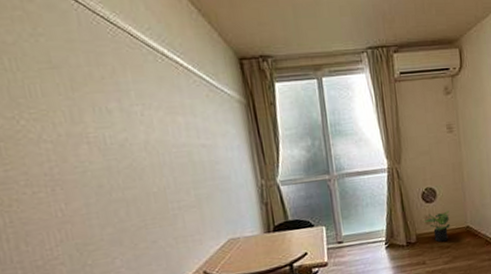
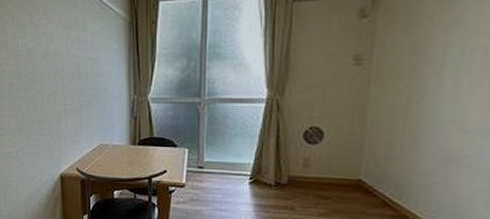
potted plant: present [423,211,451,243] -> none [299,156,338,191]

